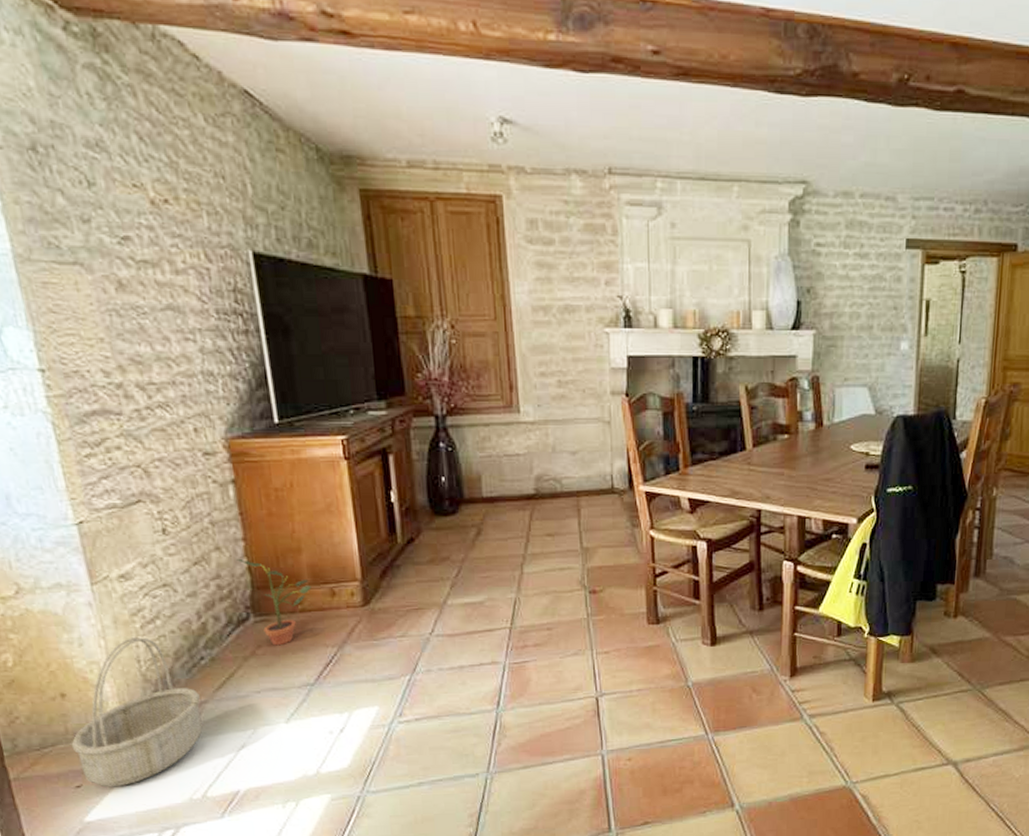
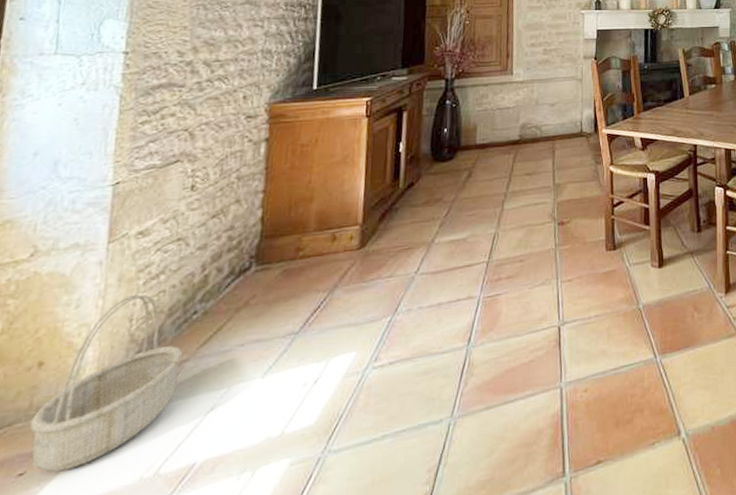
potted plant: present [236,558,312,646] -> none [252,209,316,295]

